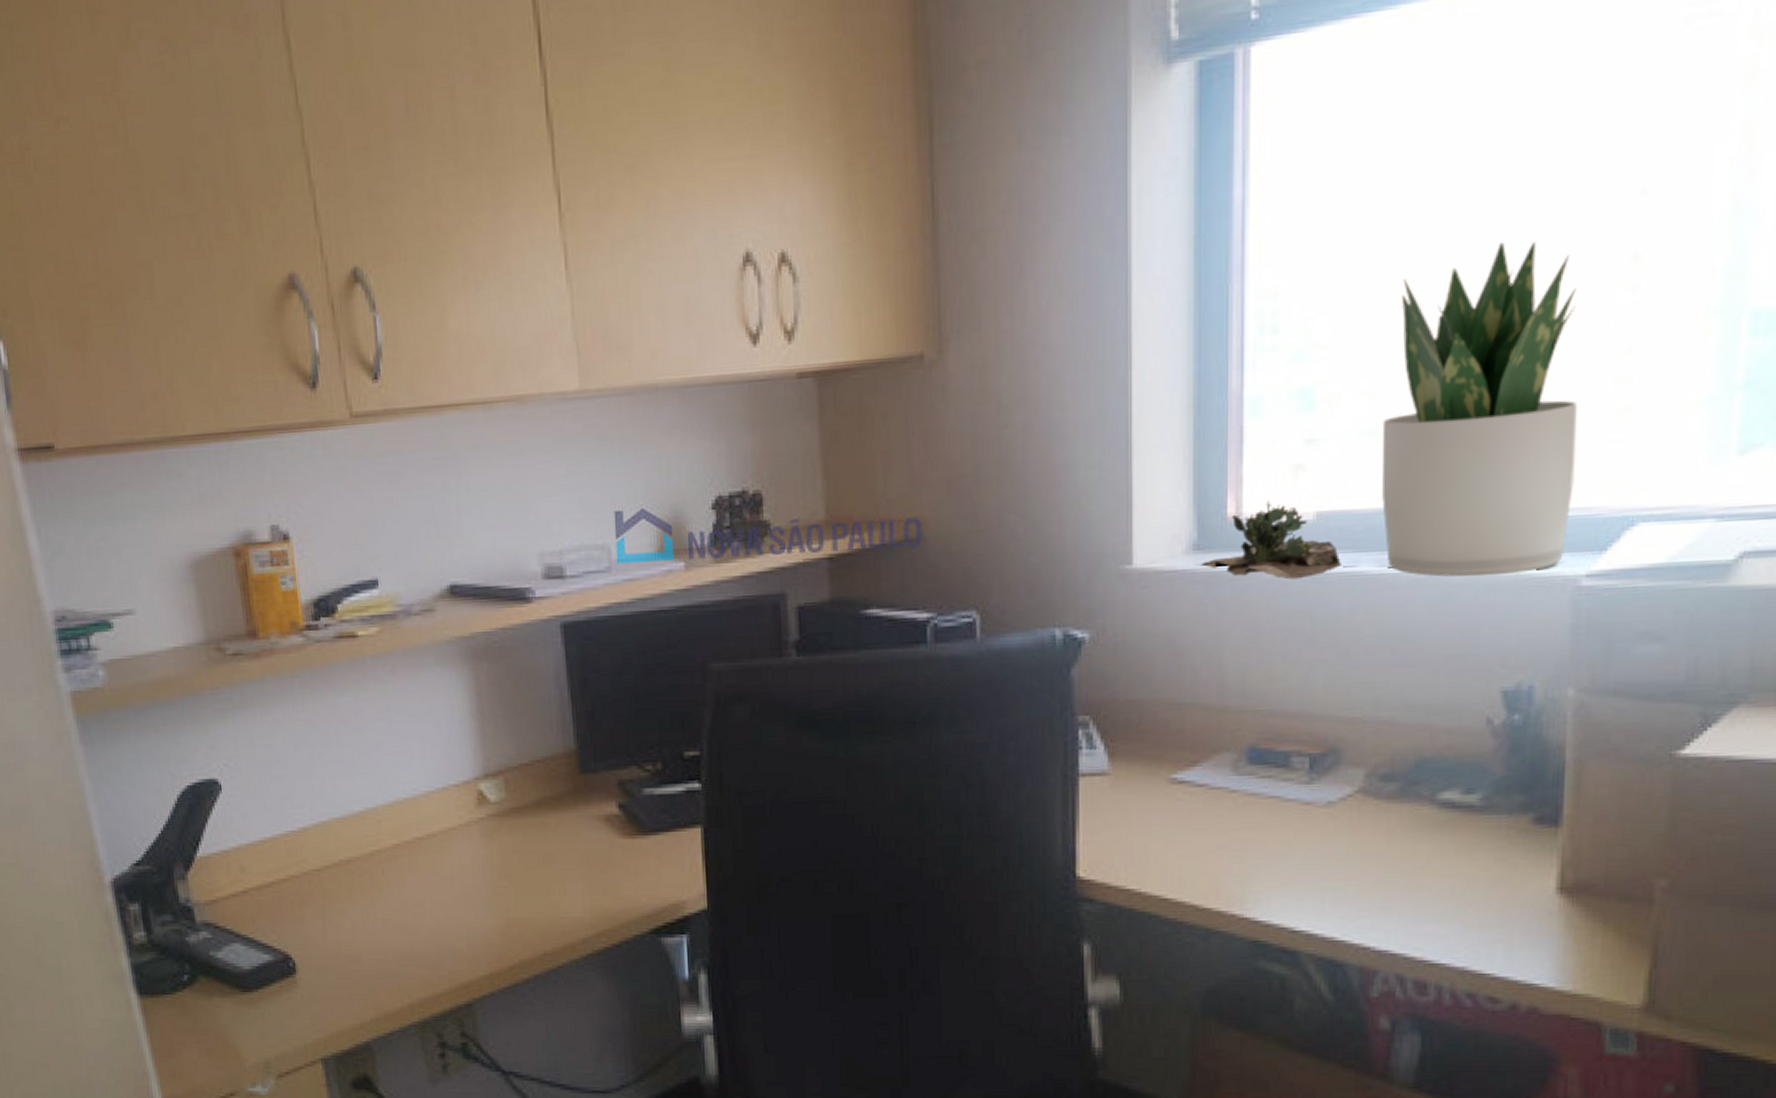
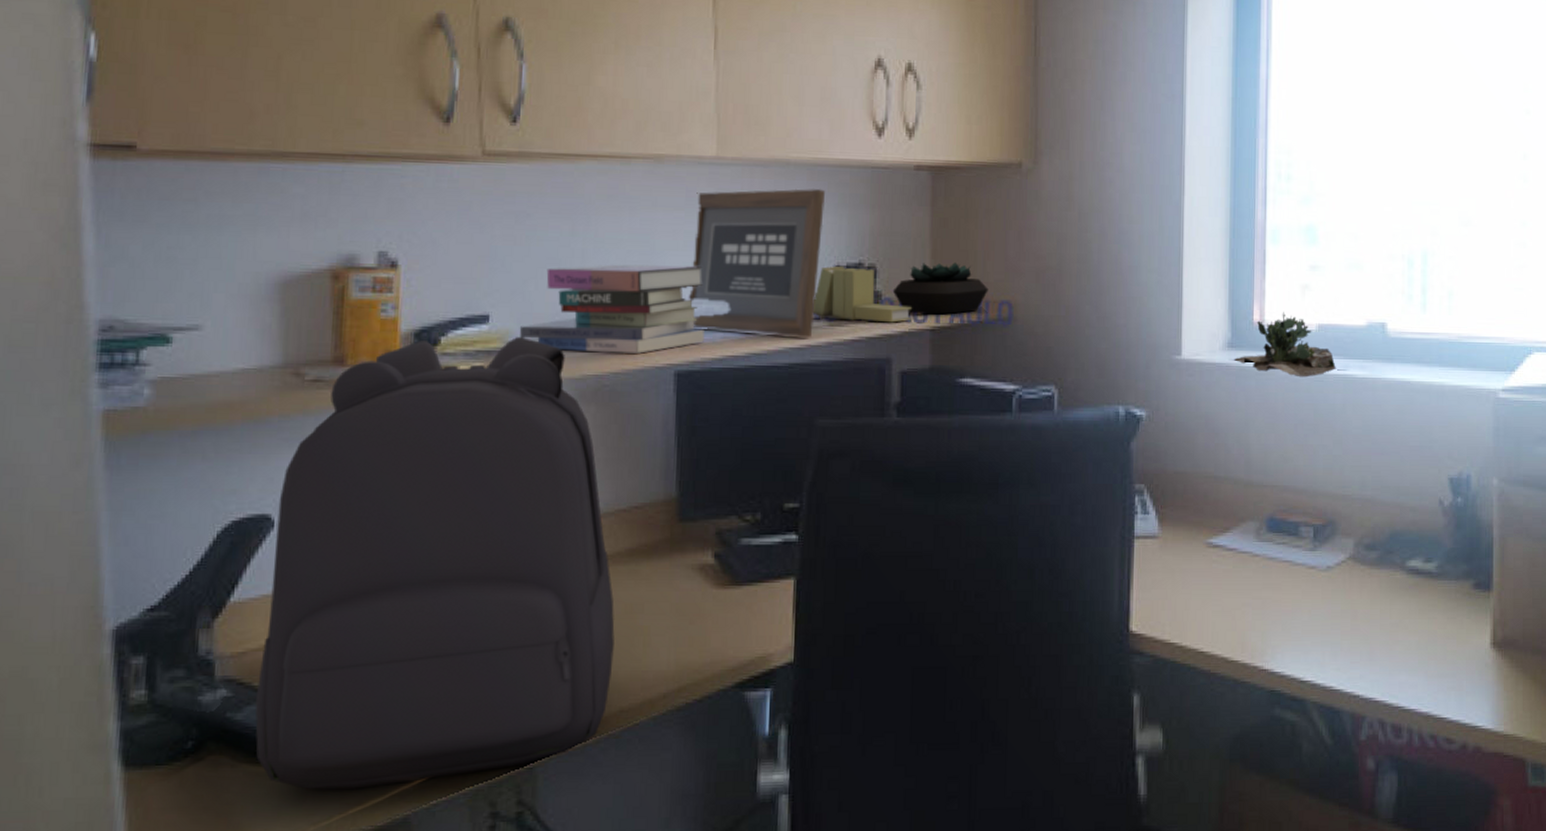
backpack: none [222,599,533,1019] -> present [254,337,615,790]
books: none [407,511,587,610] -> present [519,264,704,354]
picture frame: none [559,412,700,578] -> present [681,188,825,337]
books: none [696,496,805,556] -> present [812,266,912,323]
succulent plant: none [781,480,892,542] -> present [892,262,988,315]
planter: present [1382,241,1577,577] -> none [1363,133,1492,385]

